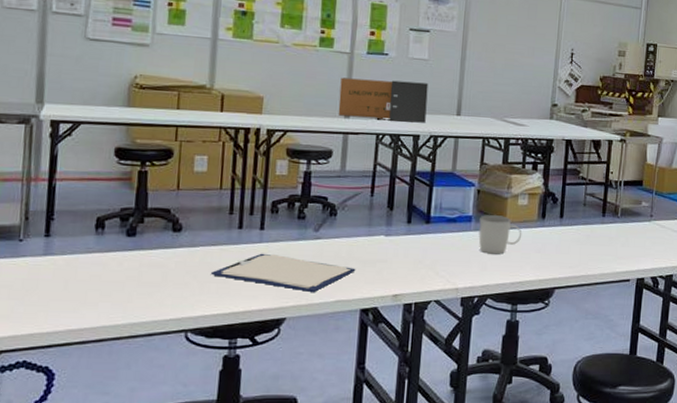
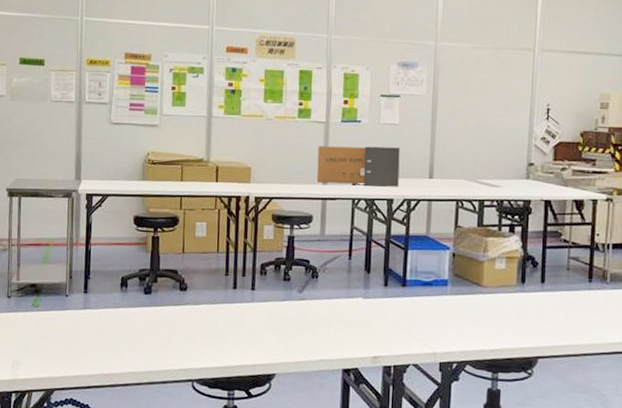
notepad: present [210,253,356,292] -> none [211,312,337,350]
mug: present [478,215,522,254] -> none [455,279,501,320]

